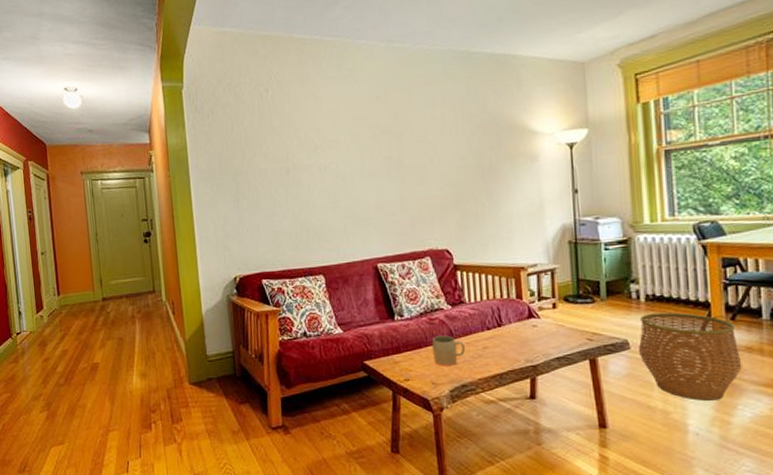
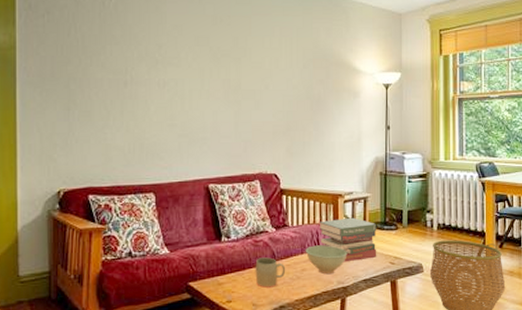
bowl: none [485,321,535,353] -> present [305,245,348,275]
books: none [498,291,571,338] -> present [316,217,377,261]

